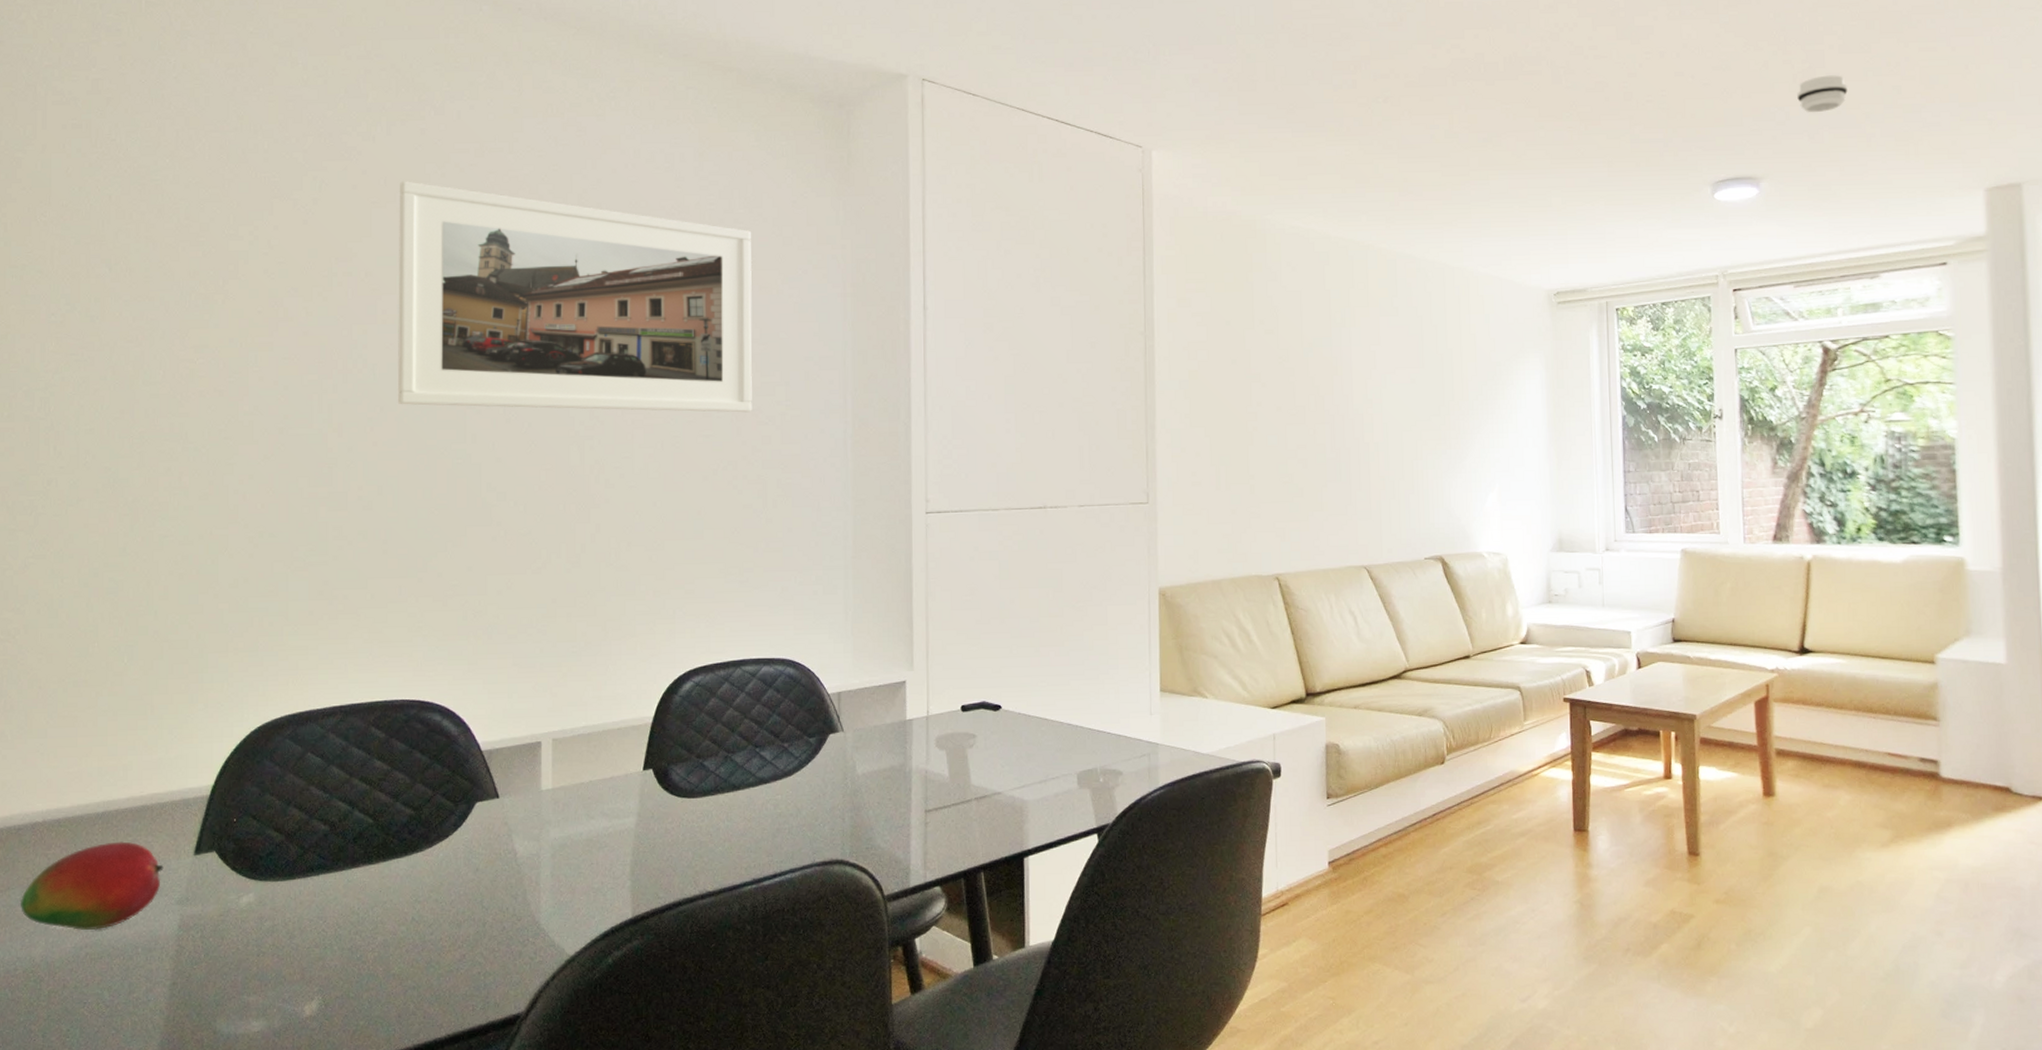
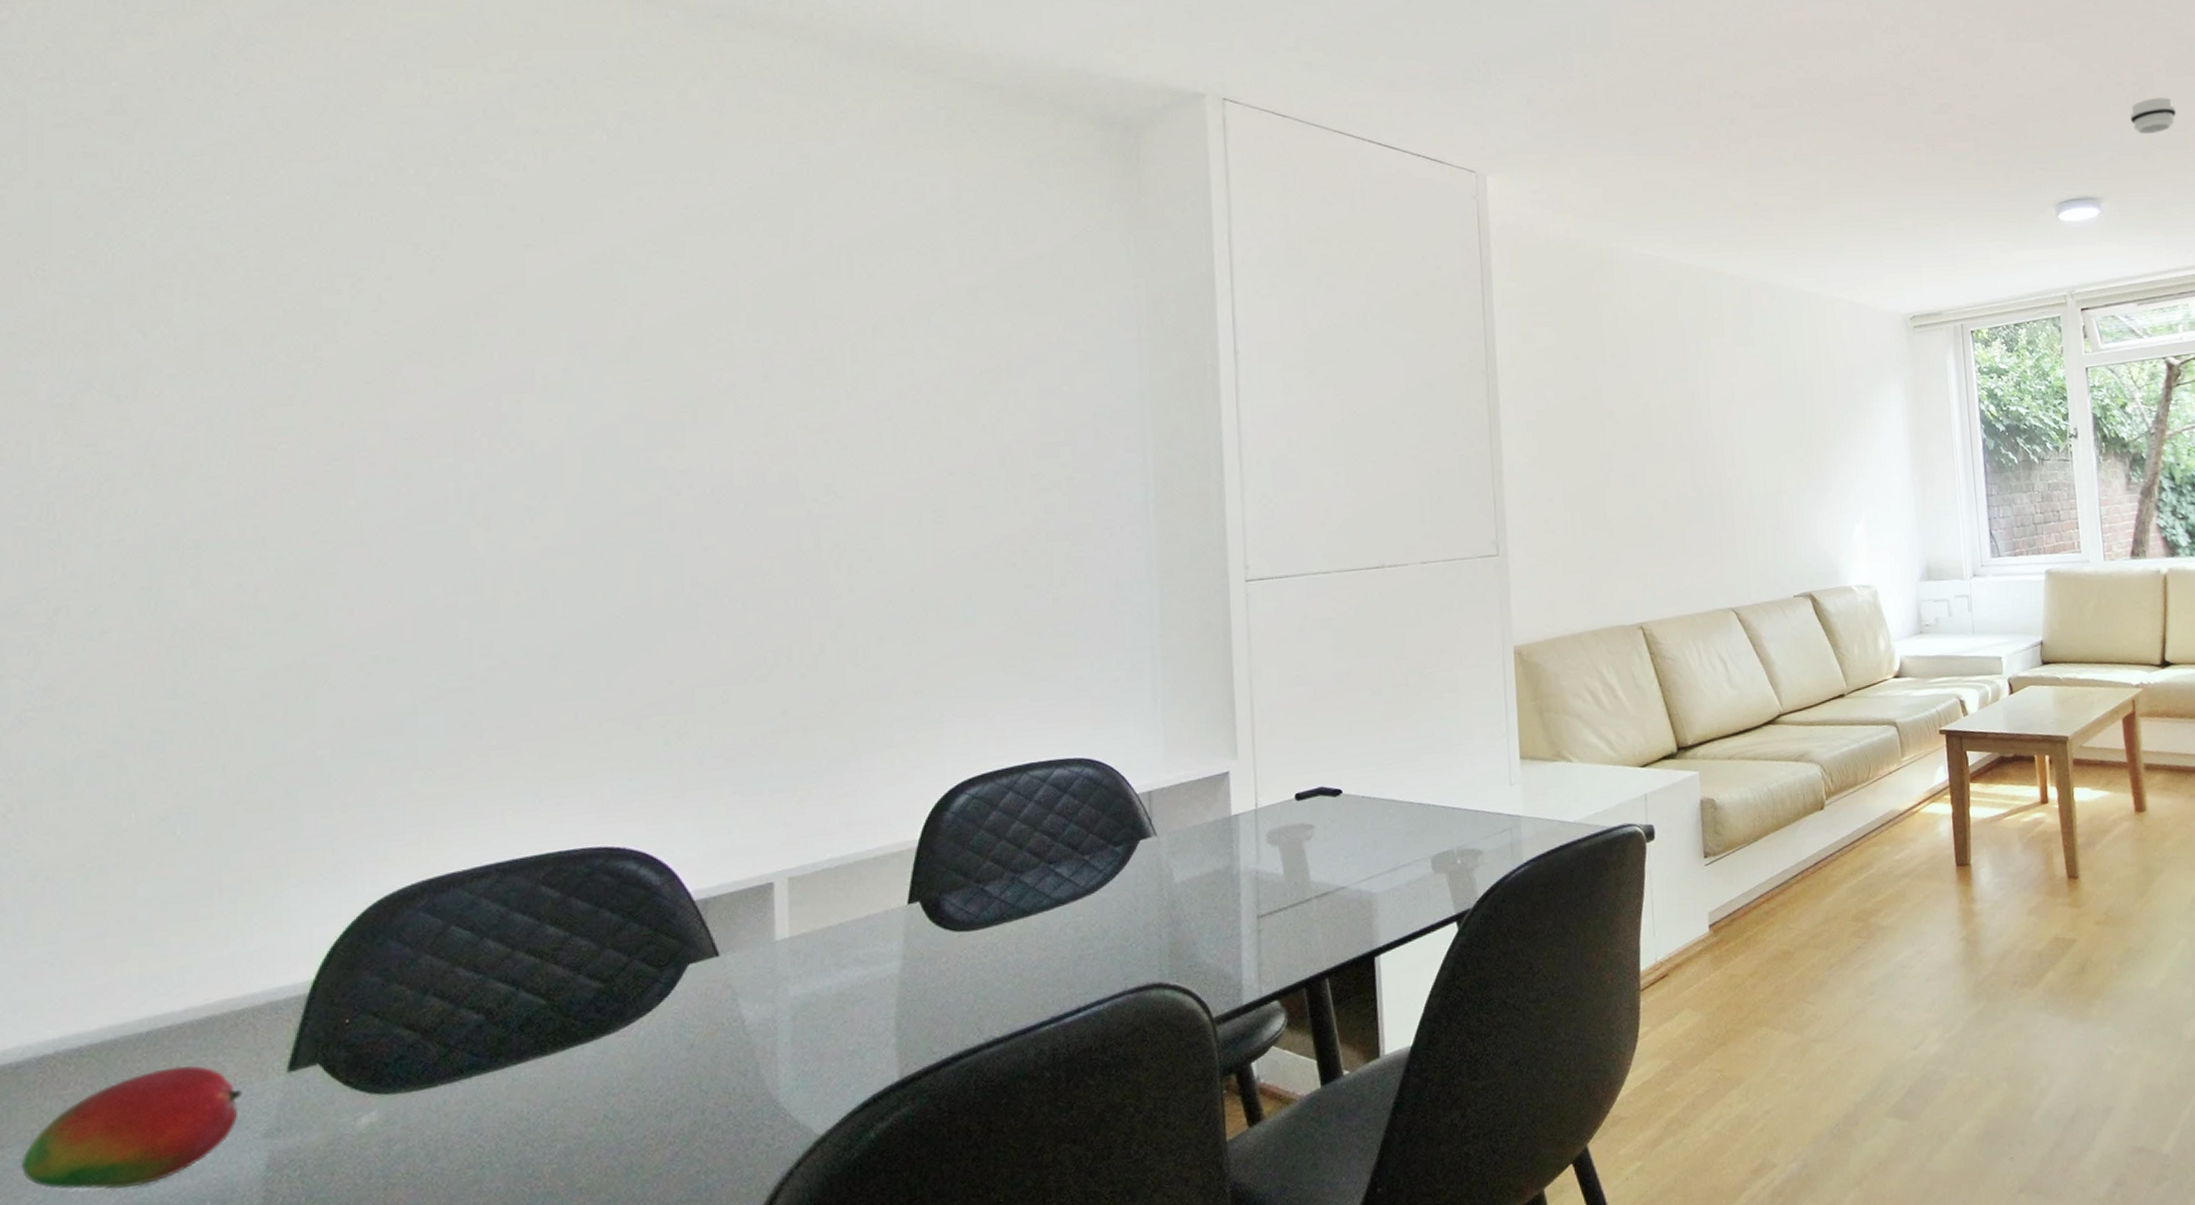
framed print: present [398,181,752,413] -> none [562,219,1032,489]

